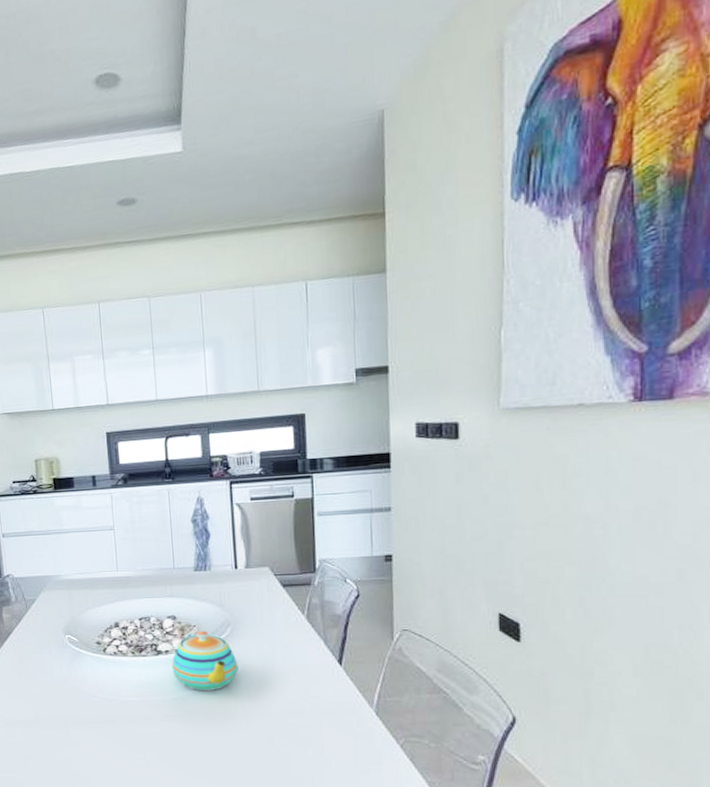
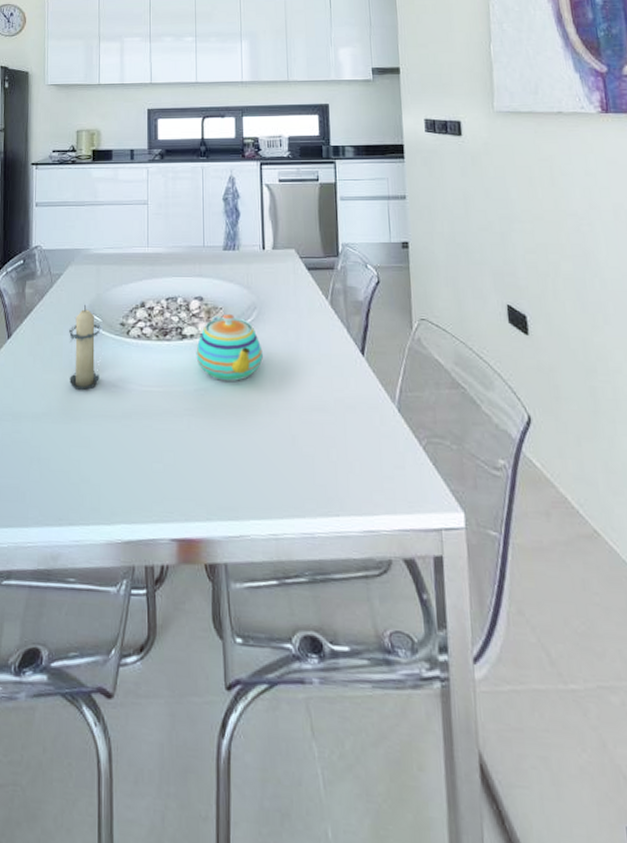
candle: none [48,626,81,701] -> present [69,304,101,390]

